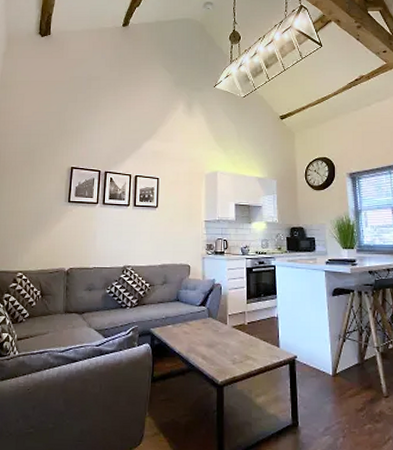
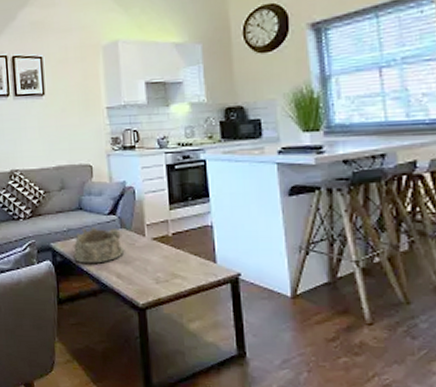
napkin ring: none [168,316,210,348] -> present [73,227,125,265]

